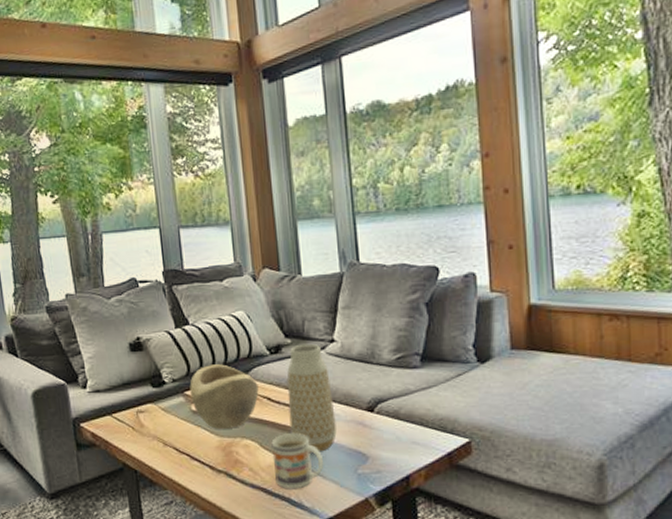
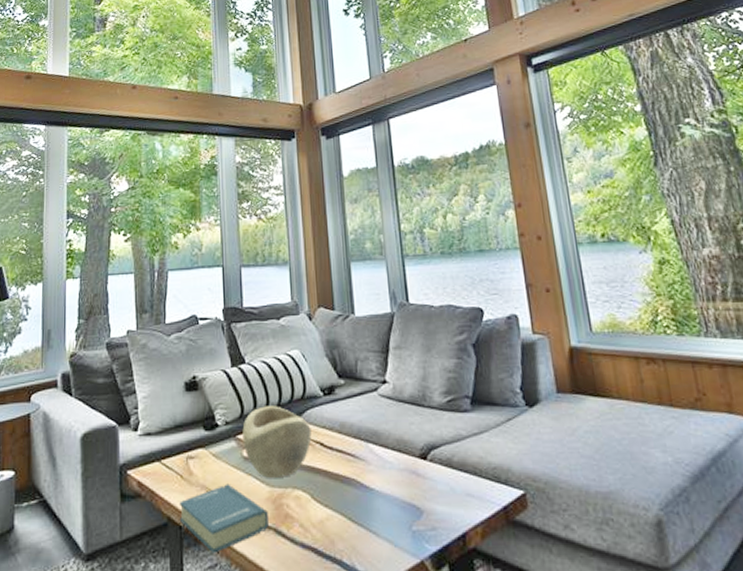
book: none [133,434,219,493] -> present [180,484,268,554]
mug: present [271,432,324,489] -> none [323,482,377,550]
vase: present [287,343,337,454] -> none [340,384,390,507]

